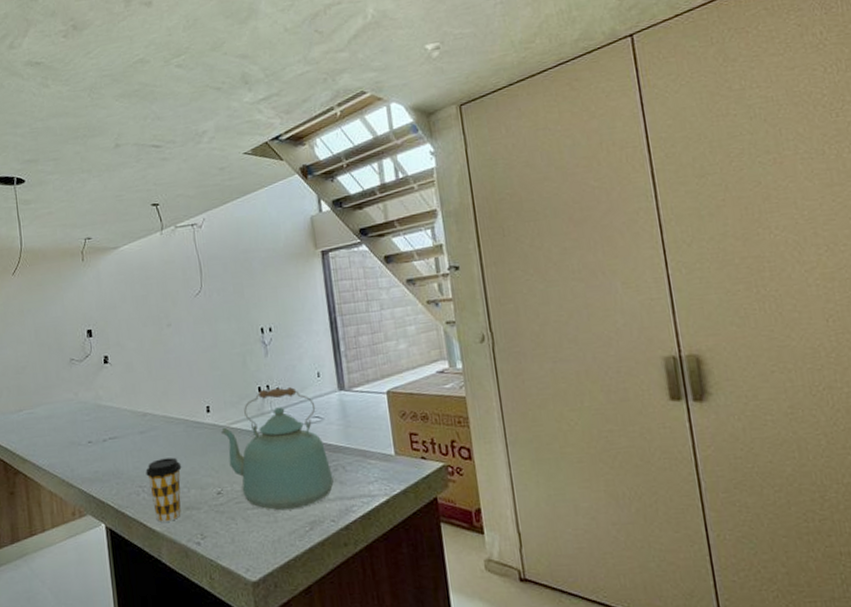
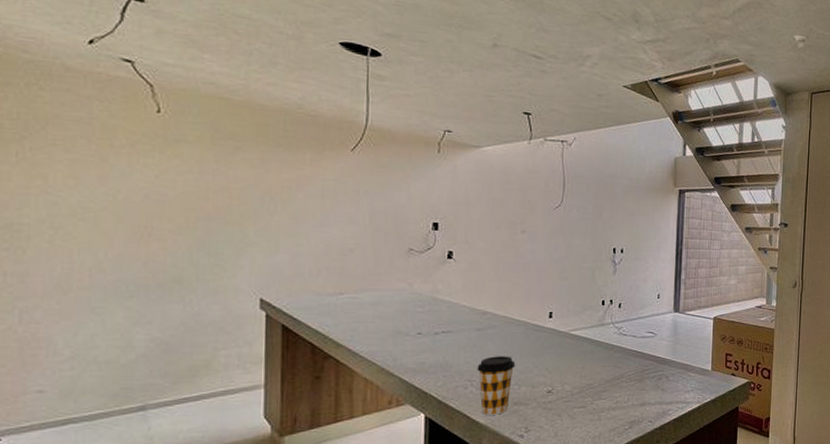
kettle: present [220,387,334,511] -> none [559,303,657,411]

